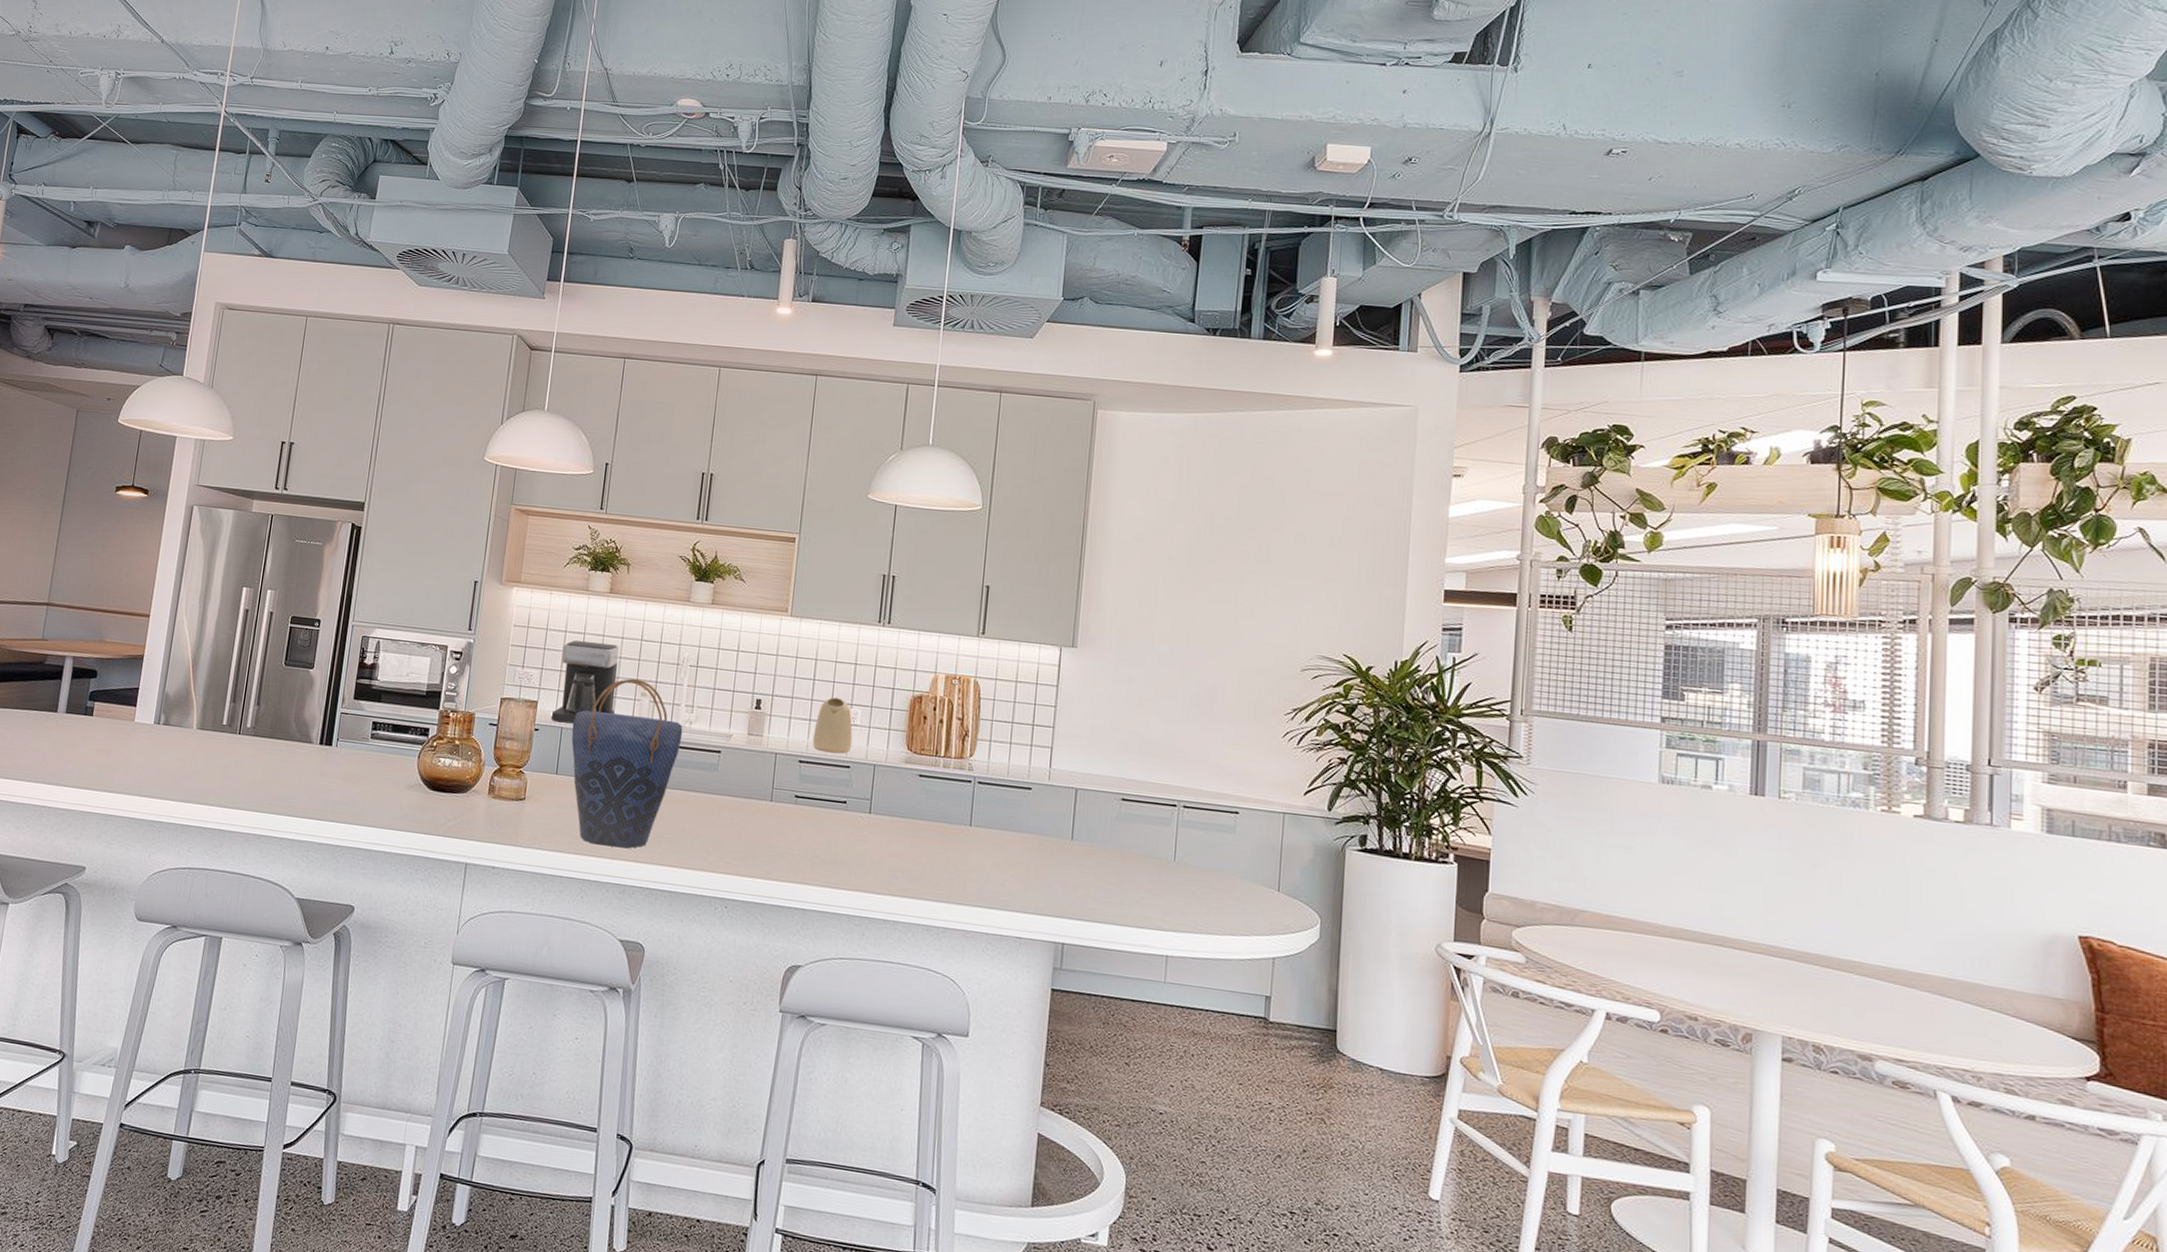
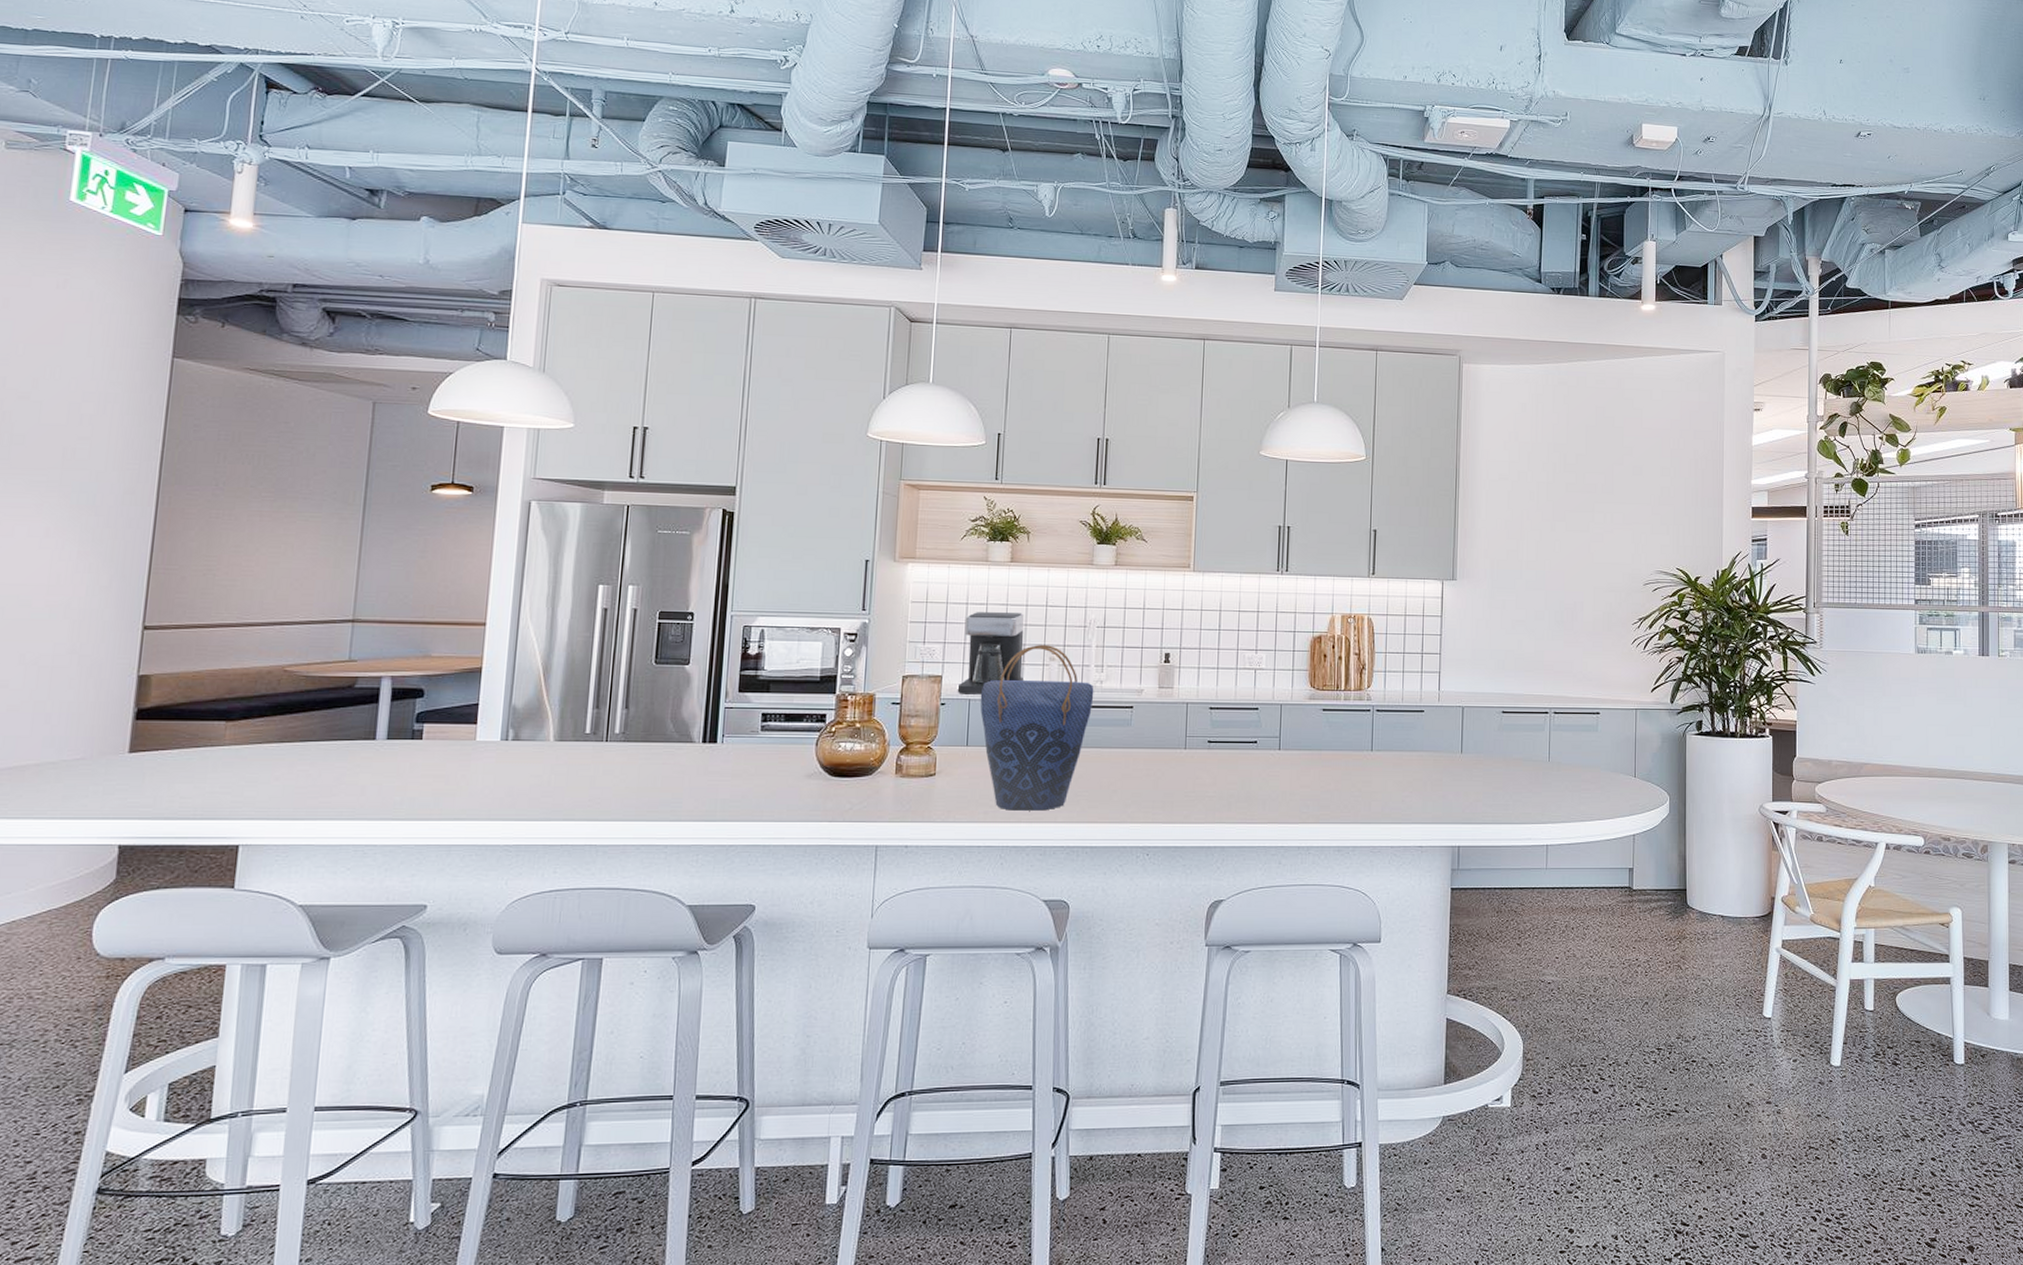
kettle: present [812,697,853,754] -> none [1221,645,1259,697]

